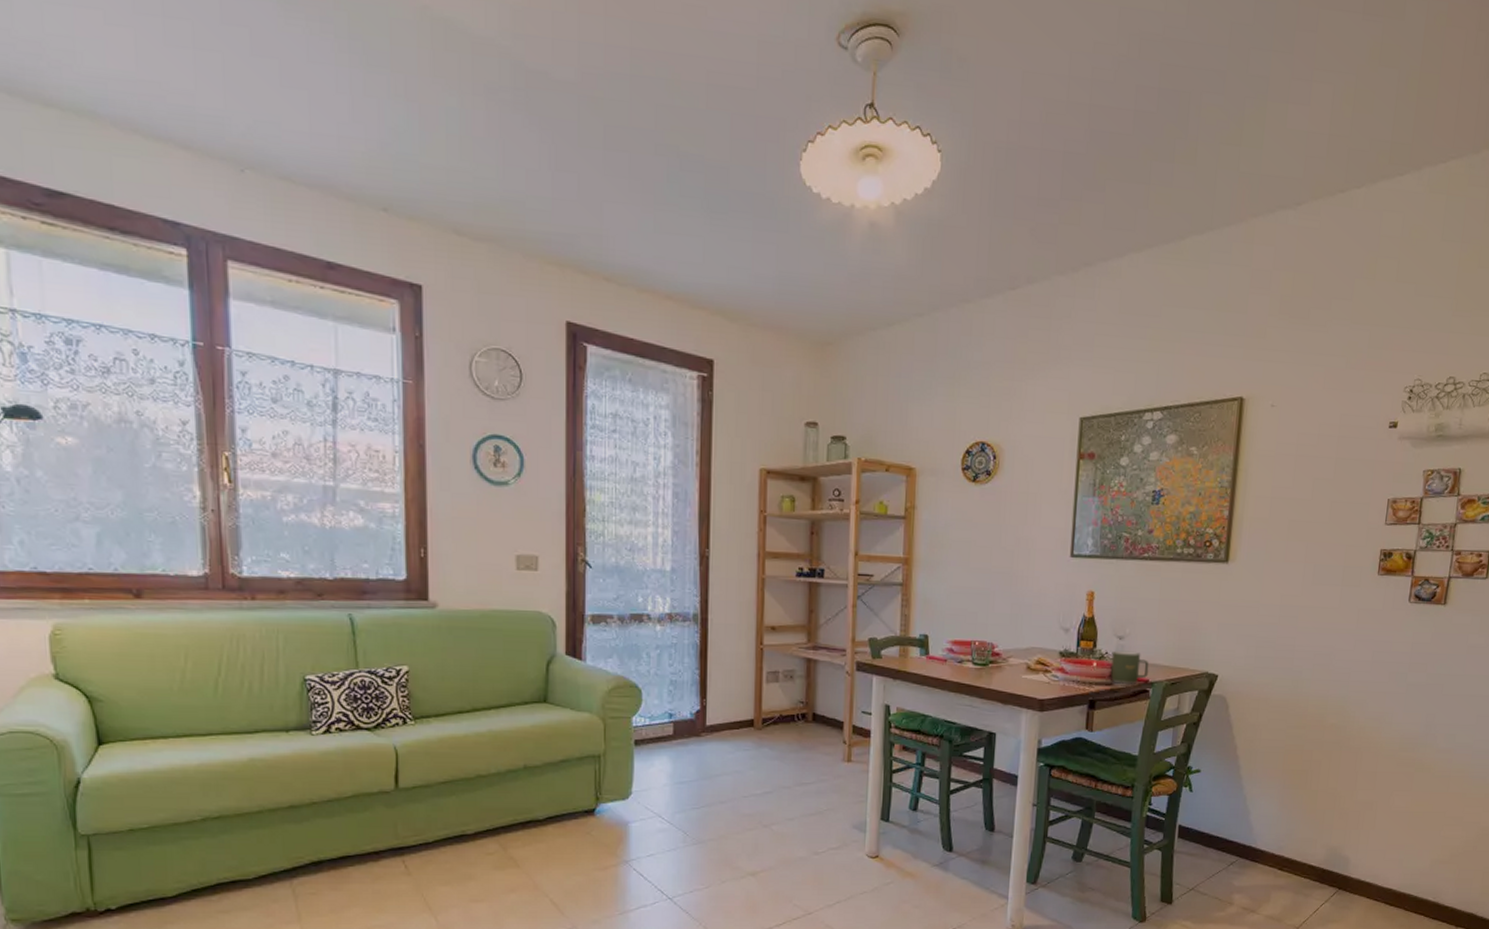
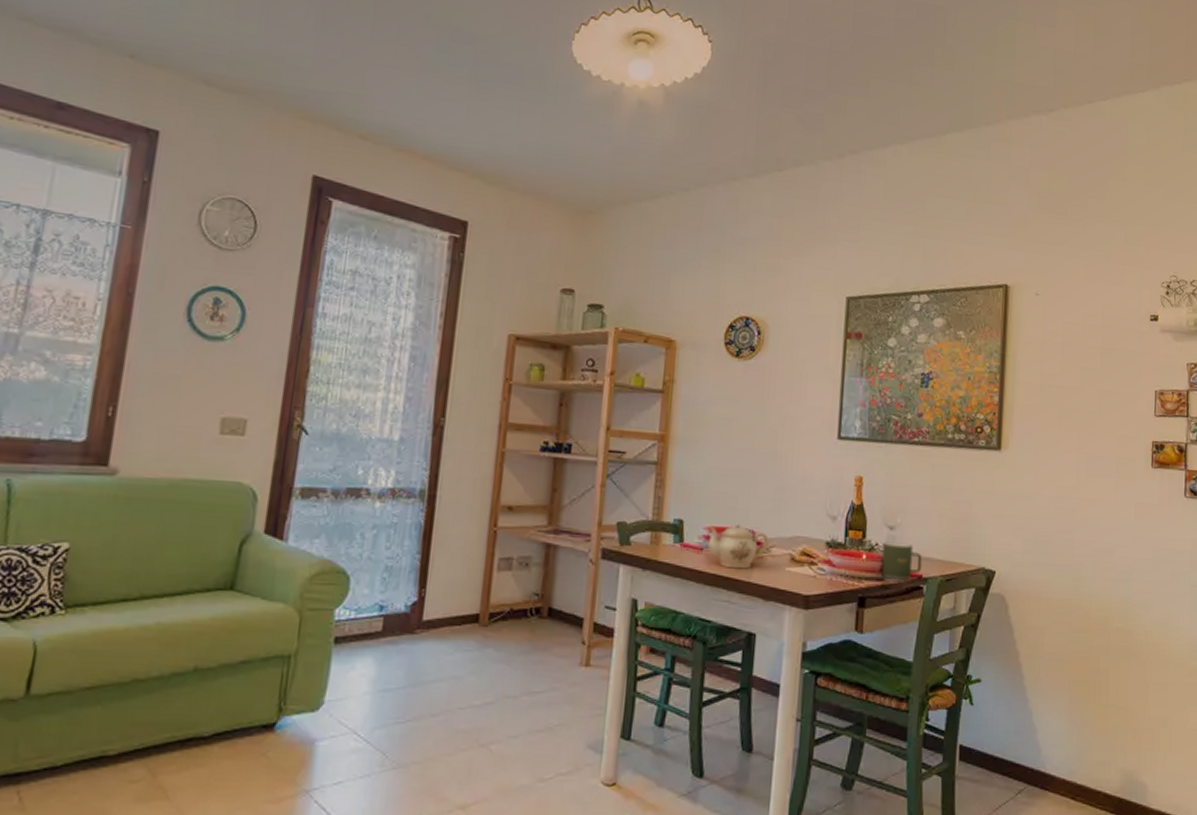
teapot: none [951,636,1008,677] -> present [707,523,770,569]

